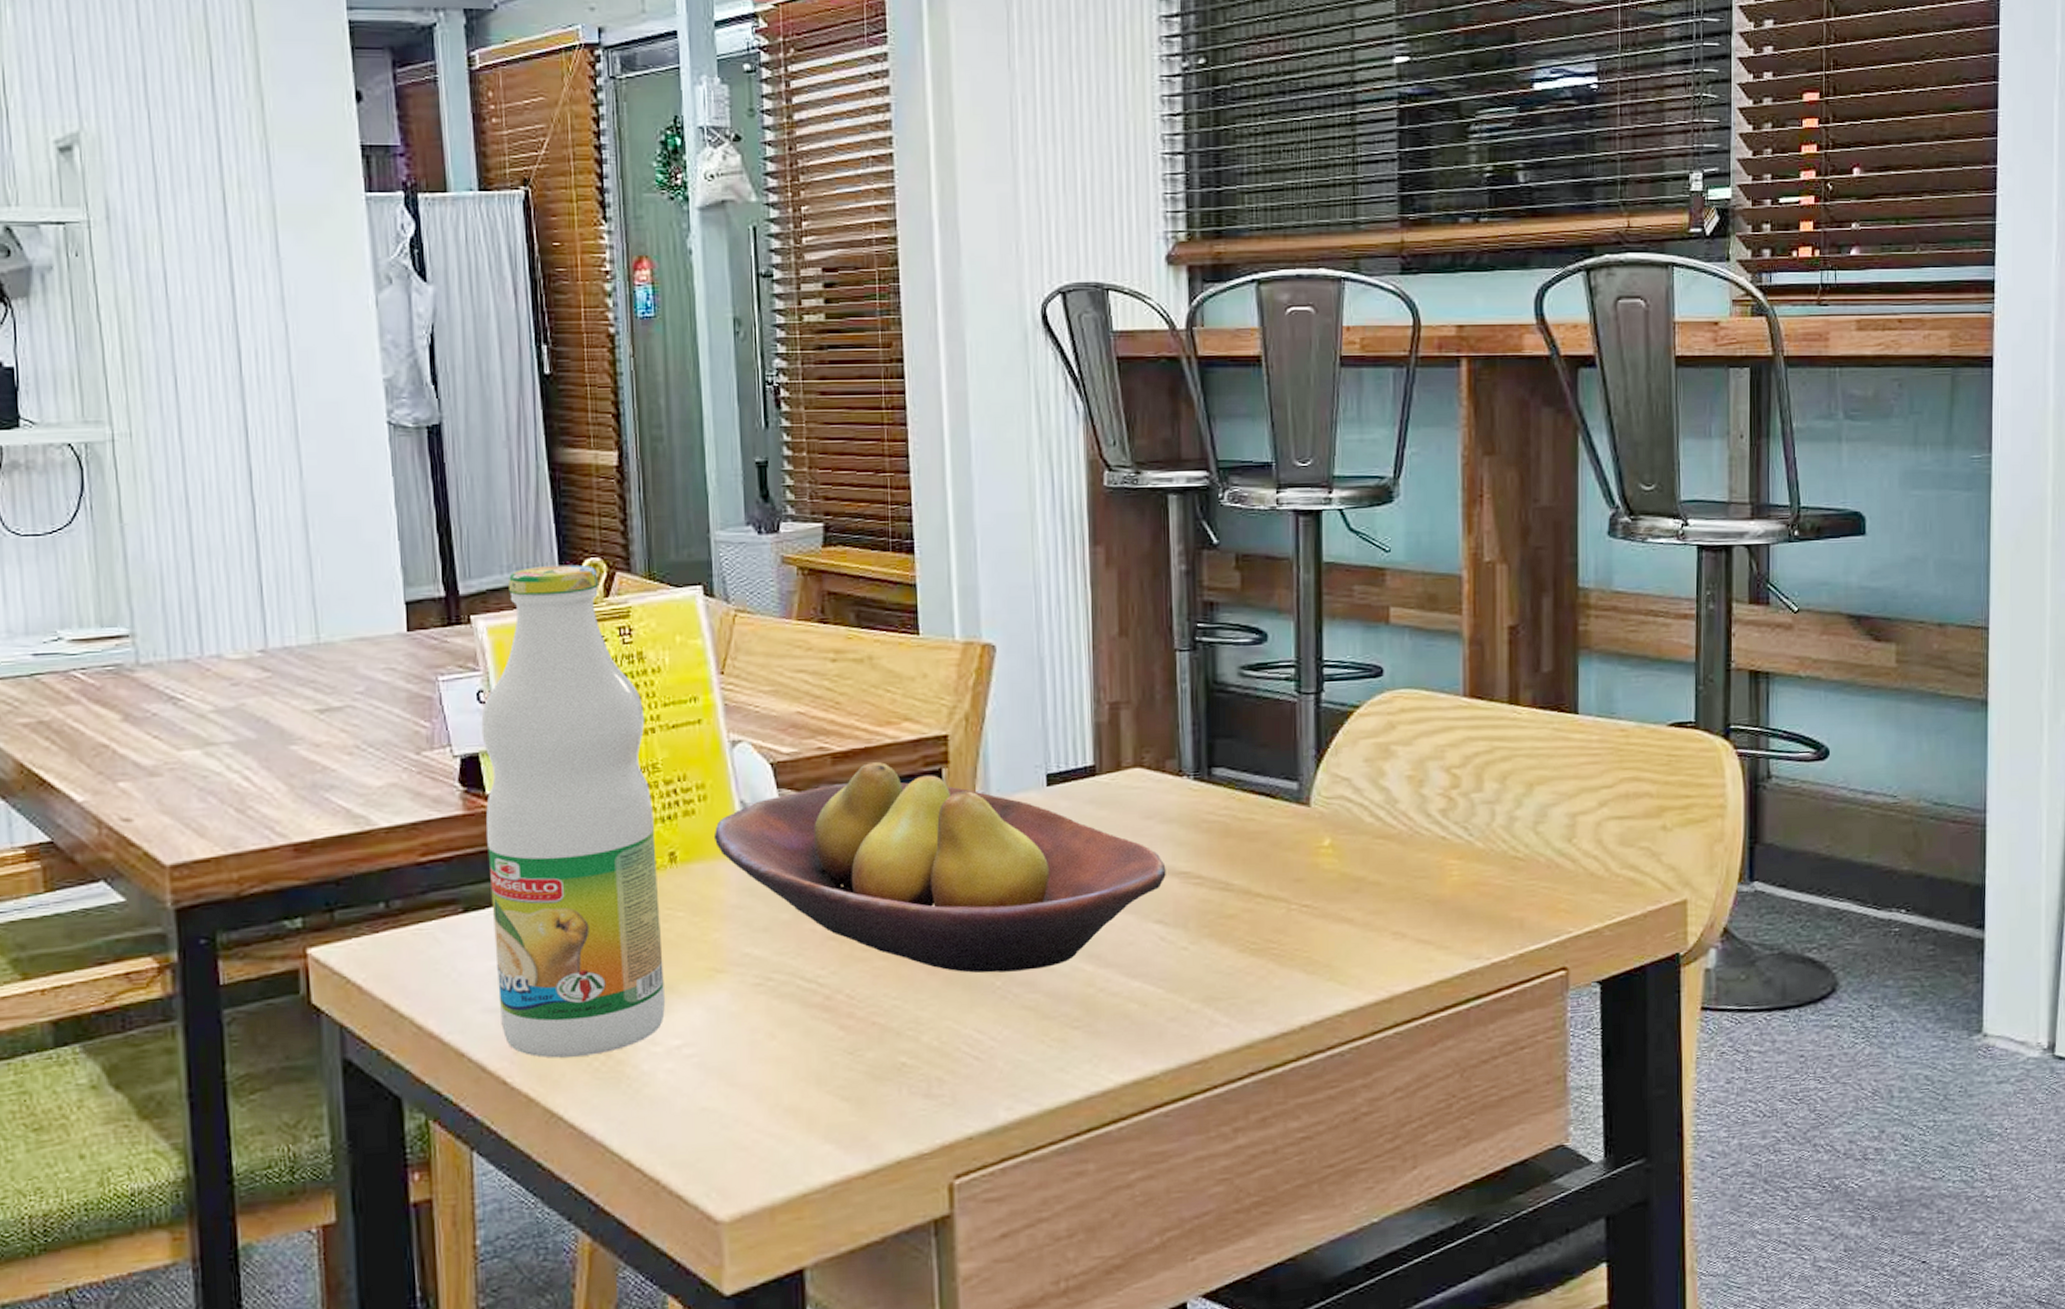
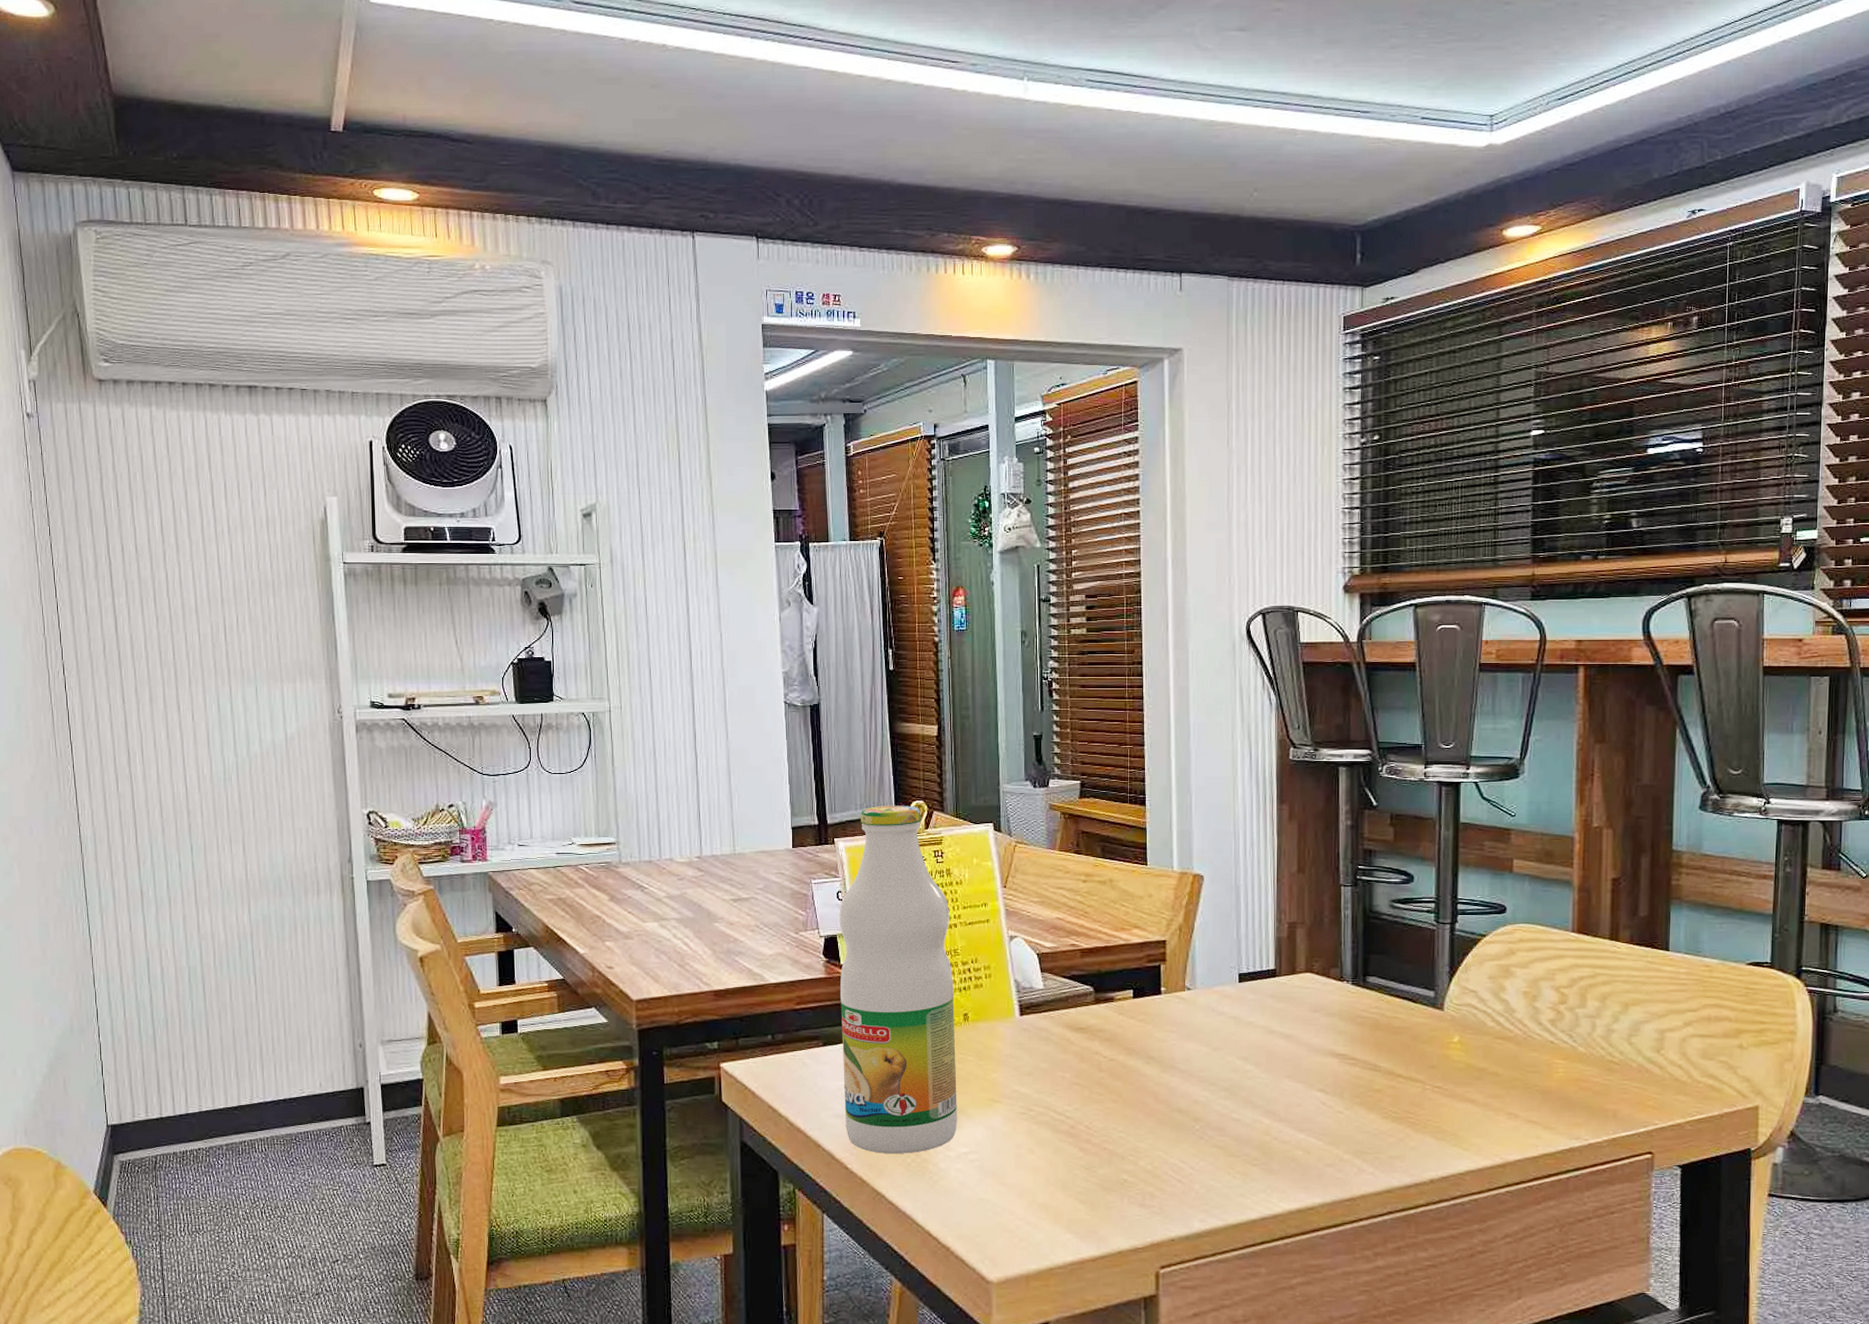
fruit bowl: present [713,762,1166,973] -> none [995,958,1328,1119]

